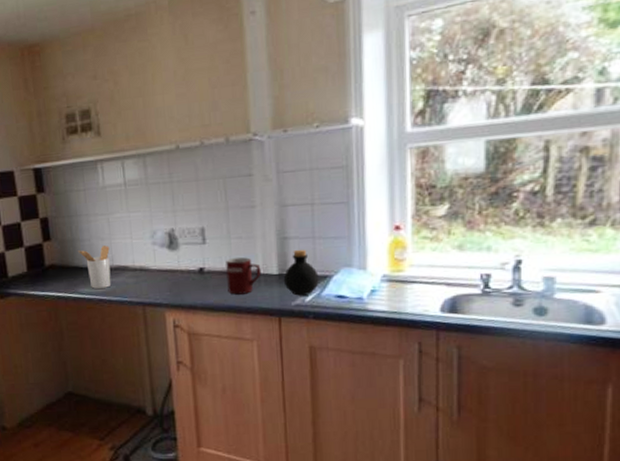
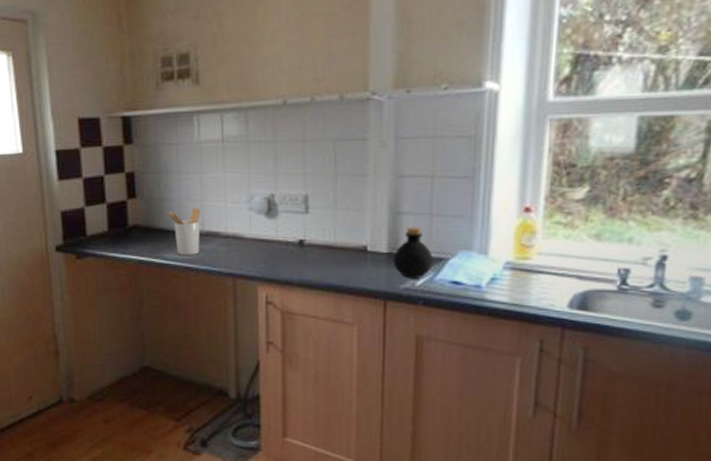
mug: present [226,257,260,295] -> none [329,231,367,272]

